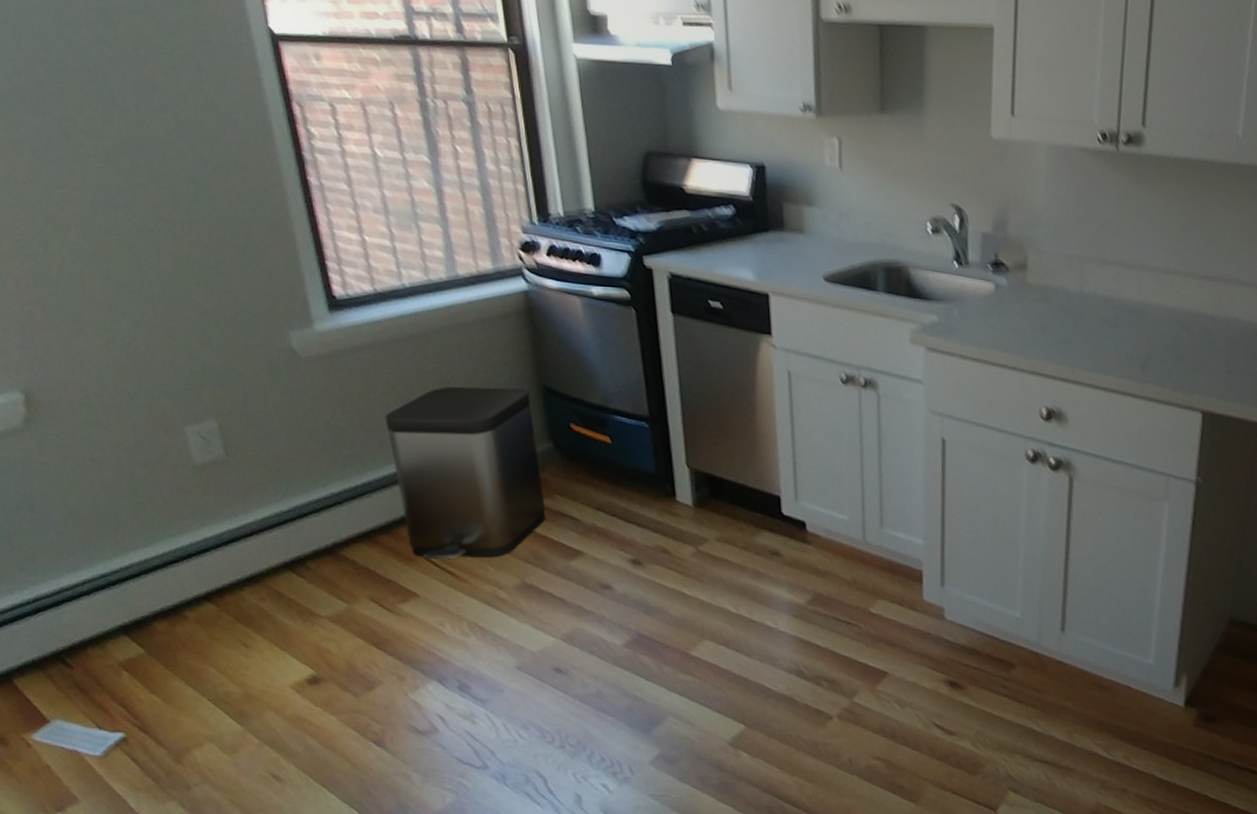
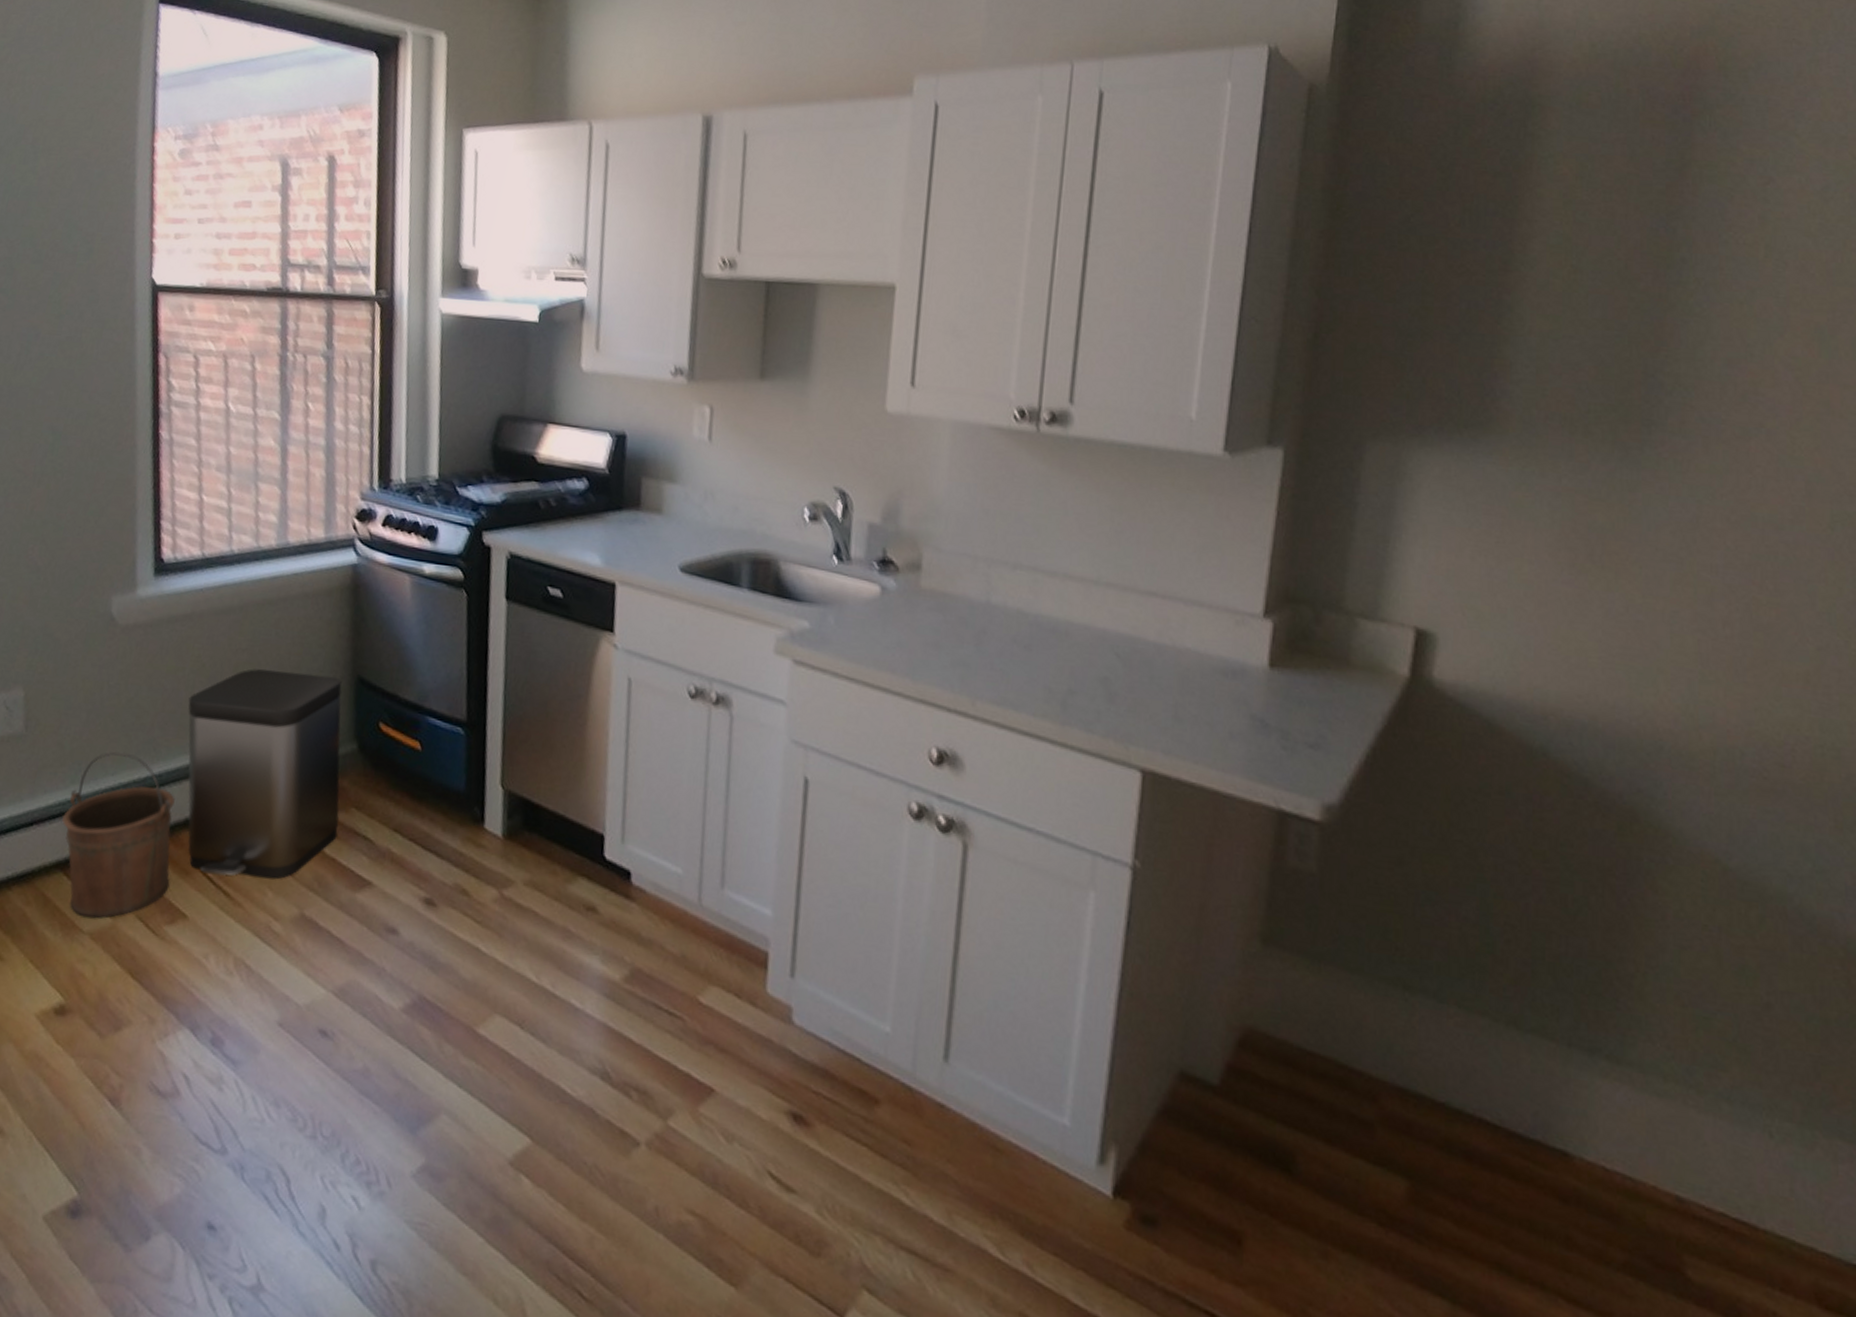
bucket: none [281,466,397,604] -> present [62,751,175,918]

